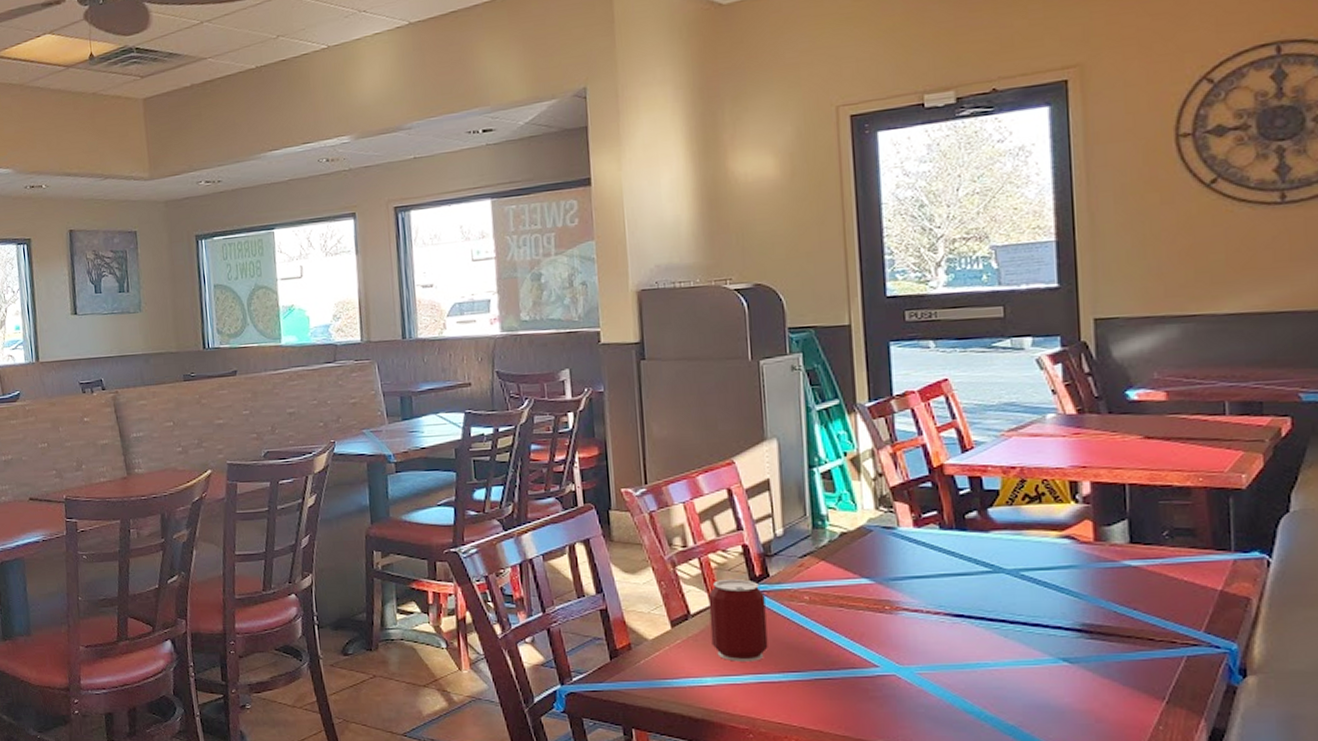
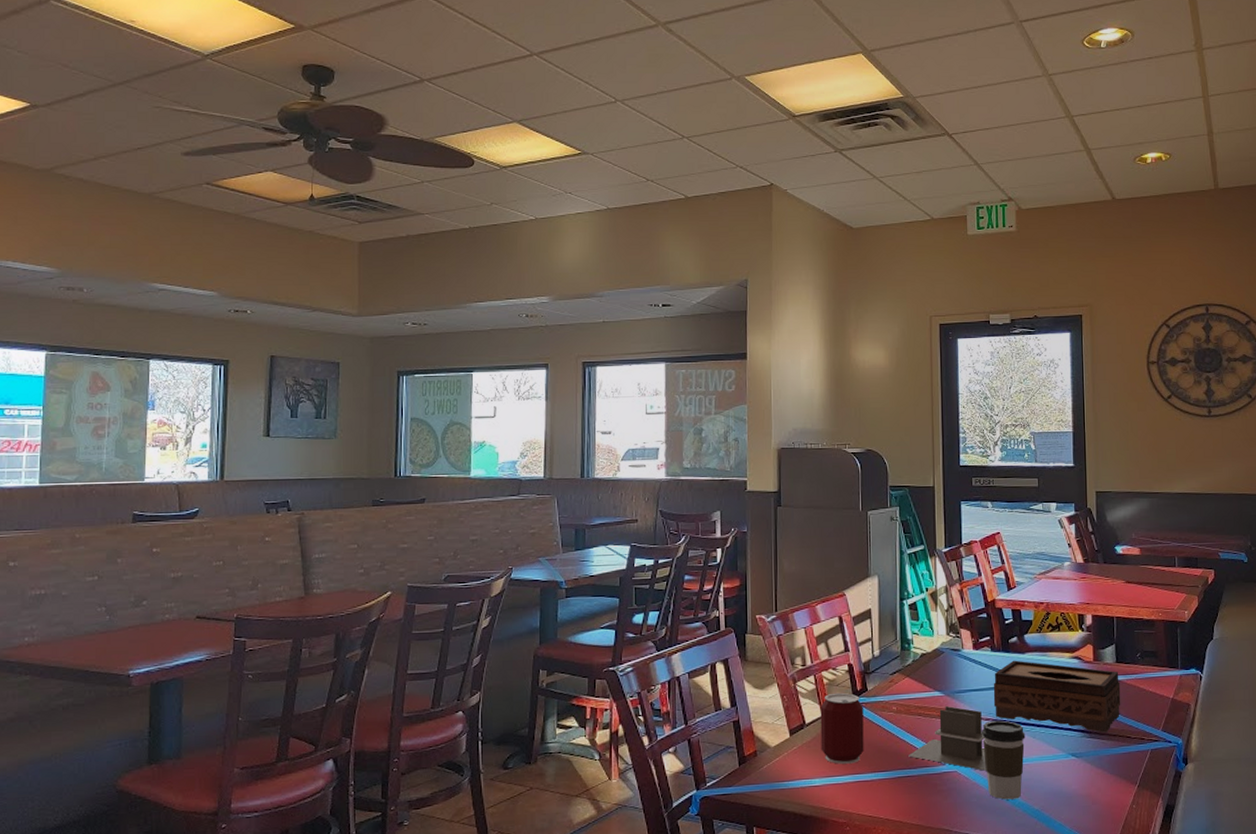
napkin holder: none [828,596,938,676] -> present [908,706,987,771]
coffee cup: none [929,614,993,712] -> present [982,720,1026,800]
tissue box: none [943,540,1138,633] -> present [993,660,1121,733]

